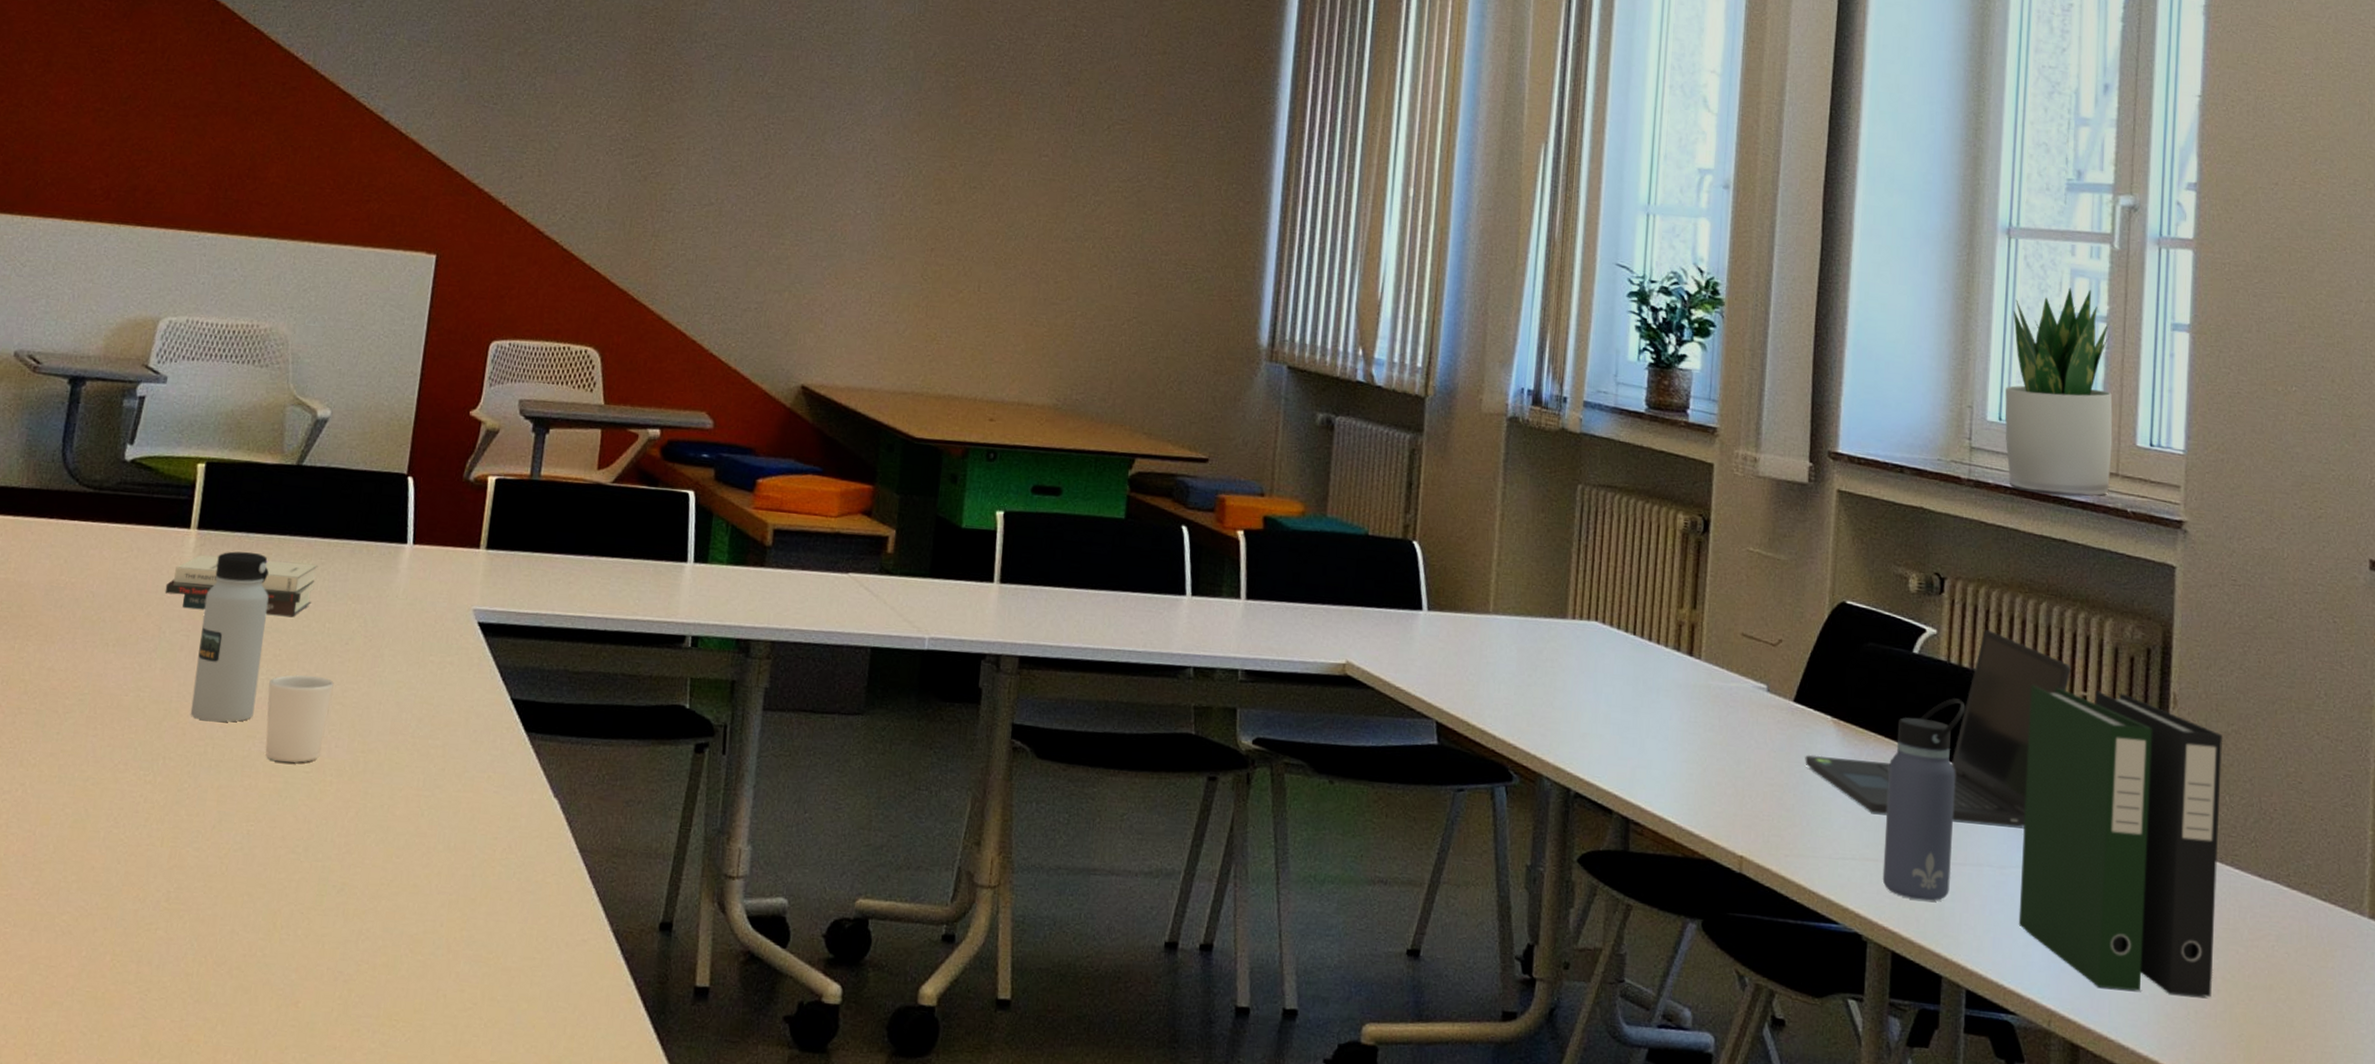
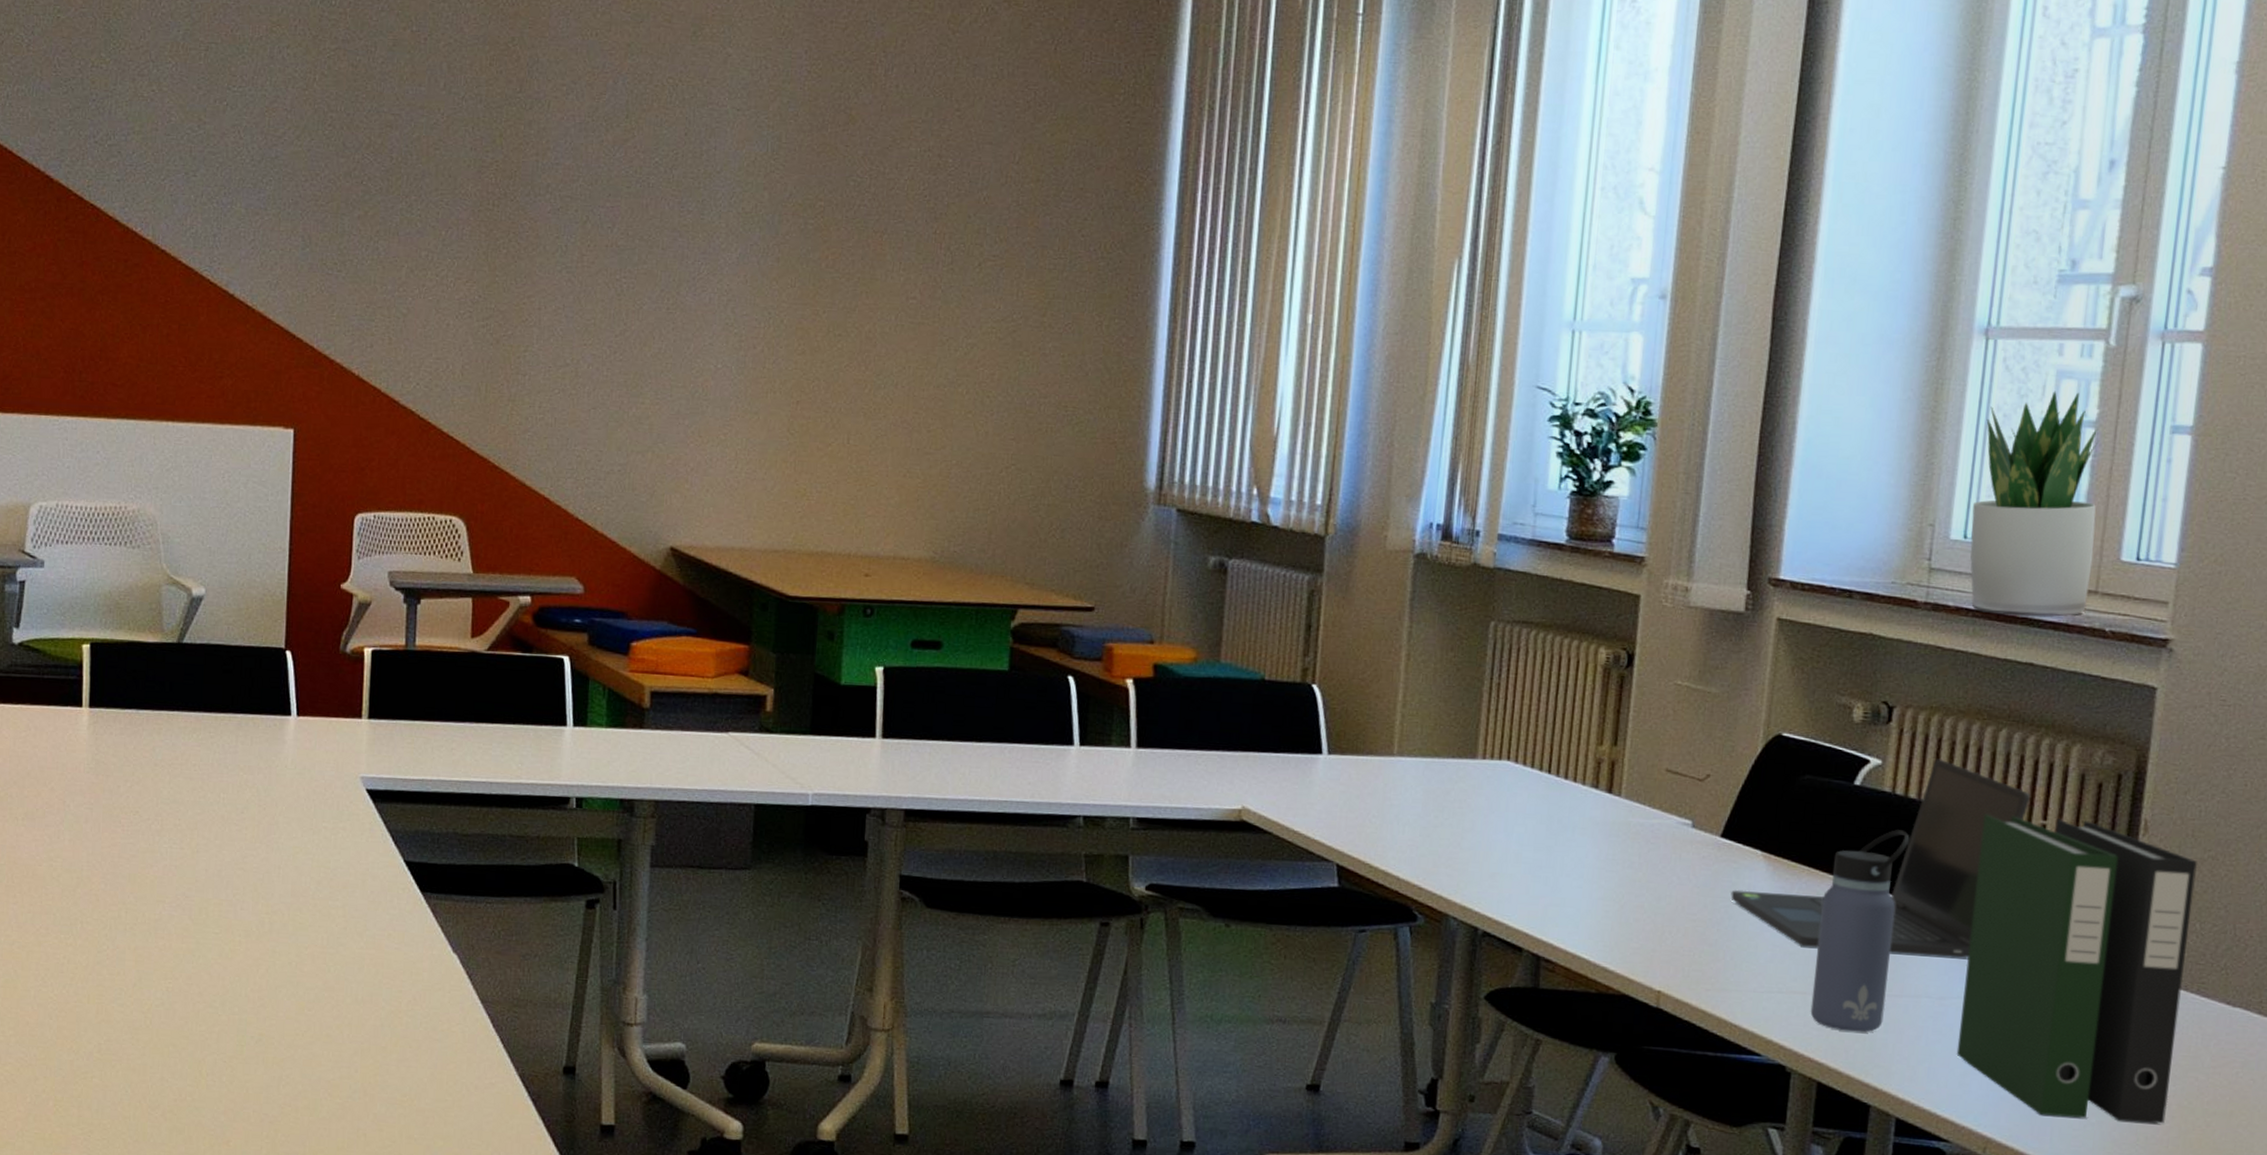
books: present [165,555,319,616] -> none [65,732,208,788]
water bottle: present [190,551,269,722] -> none [101,727,164,889]
mug: present [265,675,334,763] -> none [172,843,234,925]

